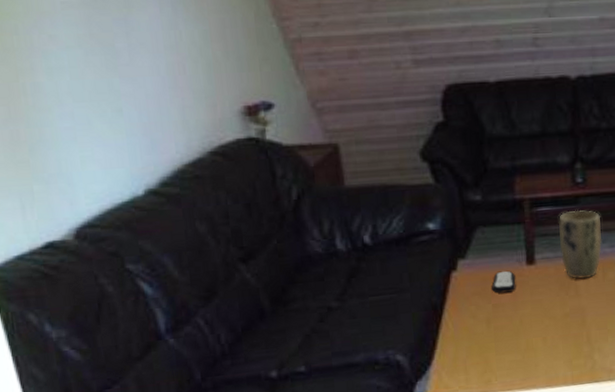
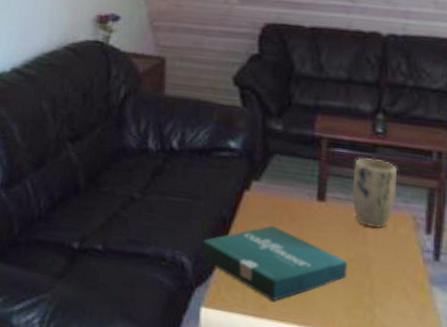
pizza box: none [415,300,565,374] -> present [201,225,348,301]
remote control: present [492,270,516,294] -> none [280,200,305,224]

